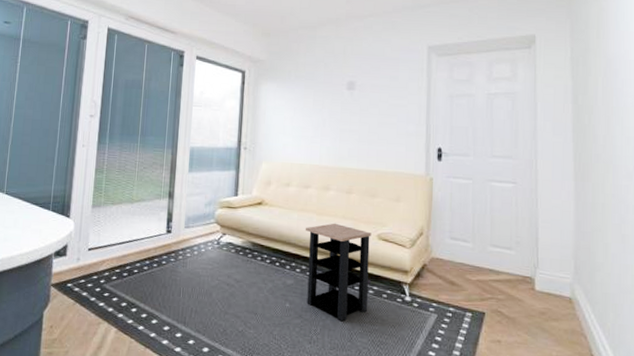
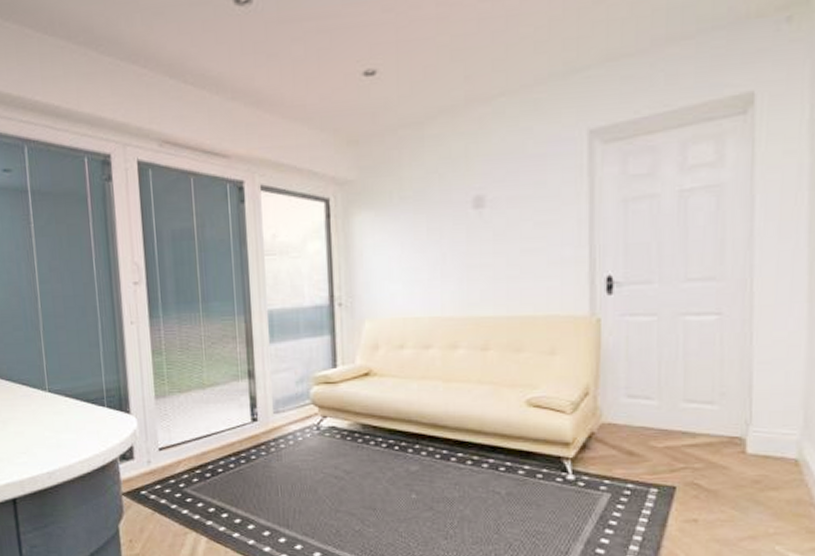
side table: present [305,223,372,322] -> none [428,390,518,511]

